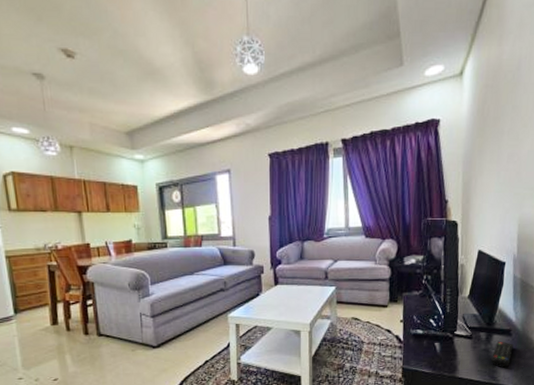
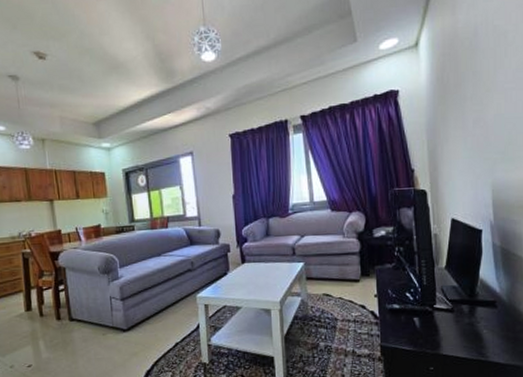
remote control: present [490,341,514,368] -> none [476,313,500,343]

